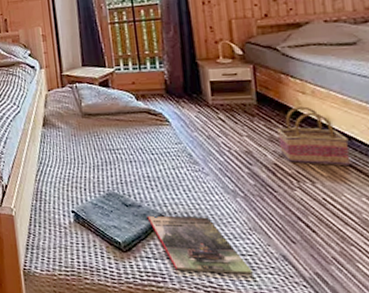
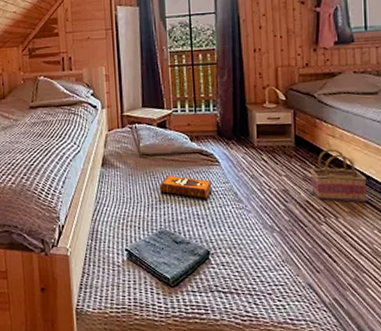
hardback book: none [105,135,164,162] -> present [160,175,213,200]
magazine: present [147,215,253,275] -> none [194,251,283,303]

